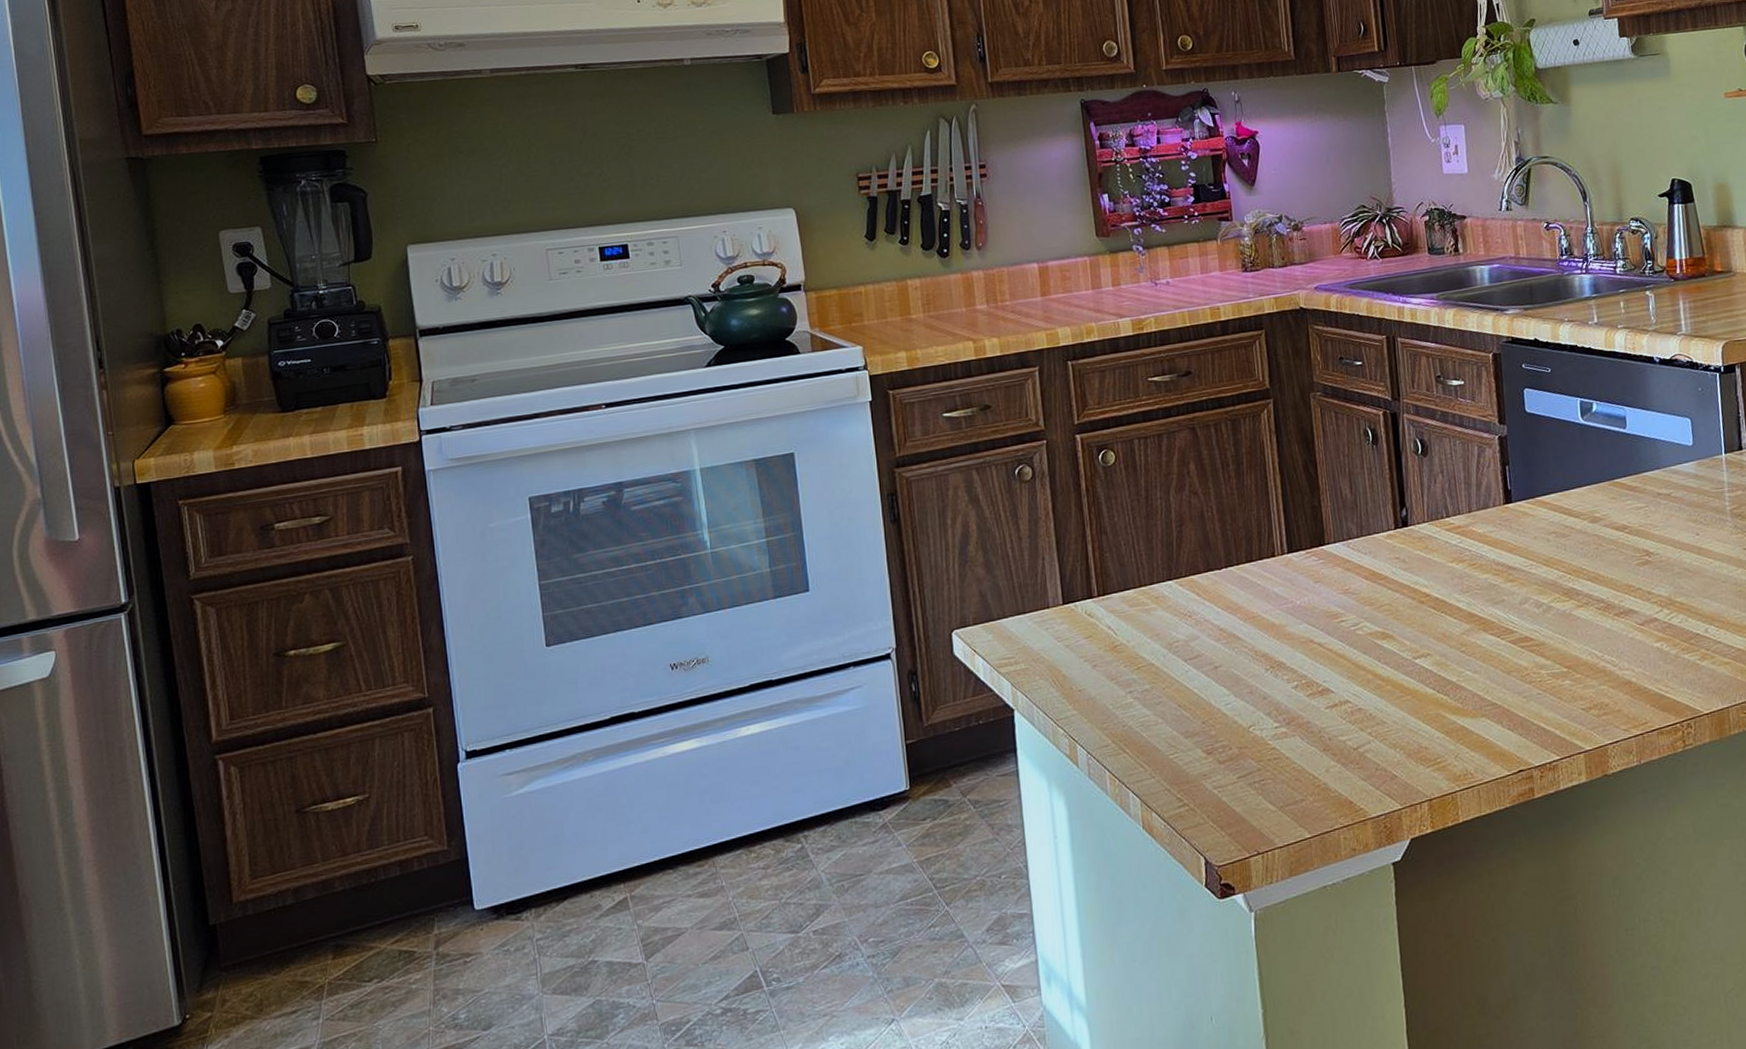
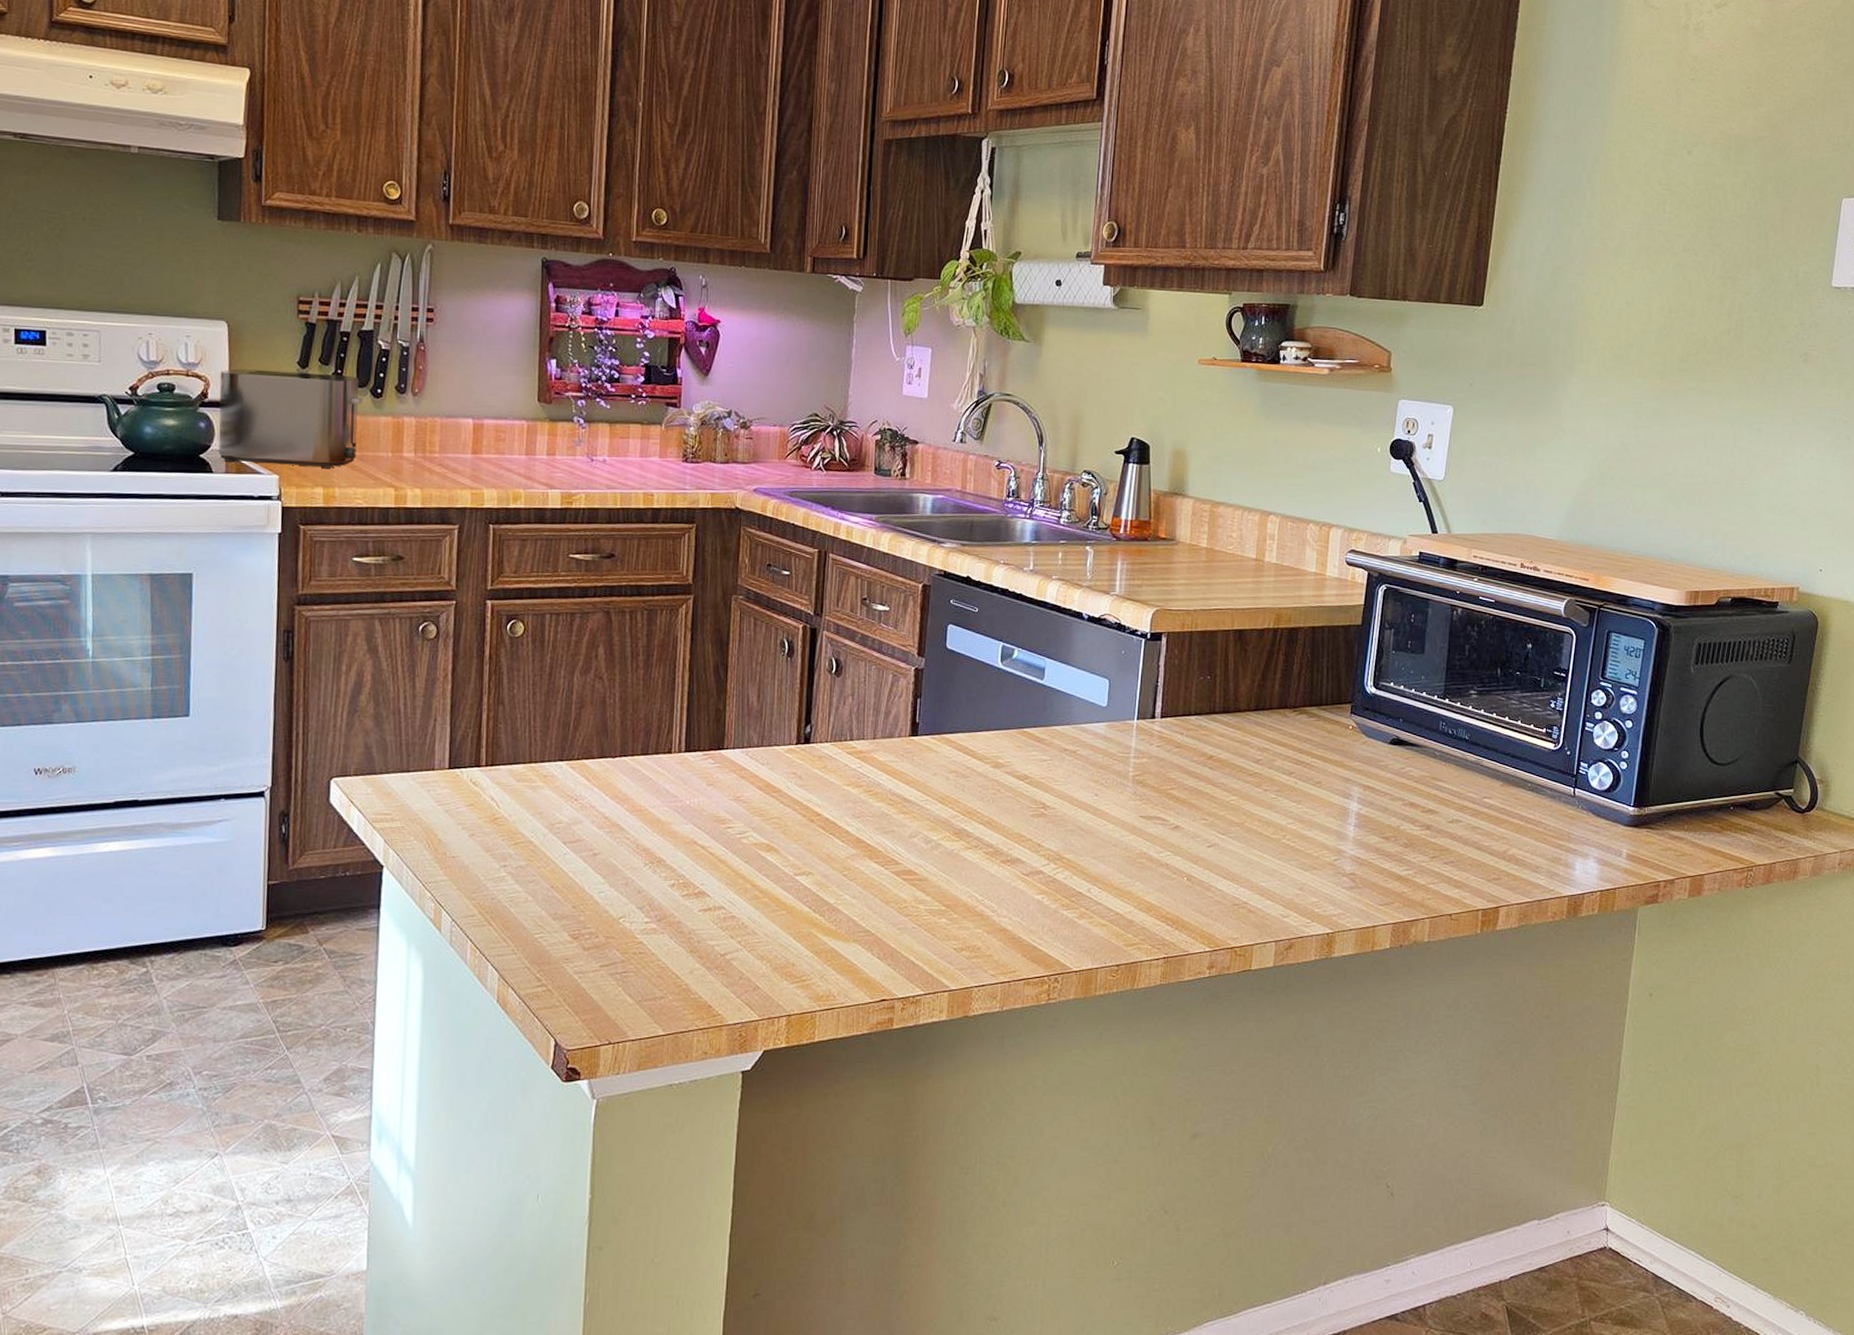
toaster: none [794,240,932,341] -> present [217,368,363,468]

